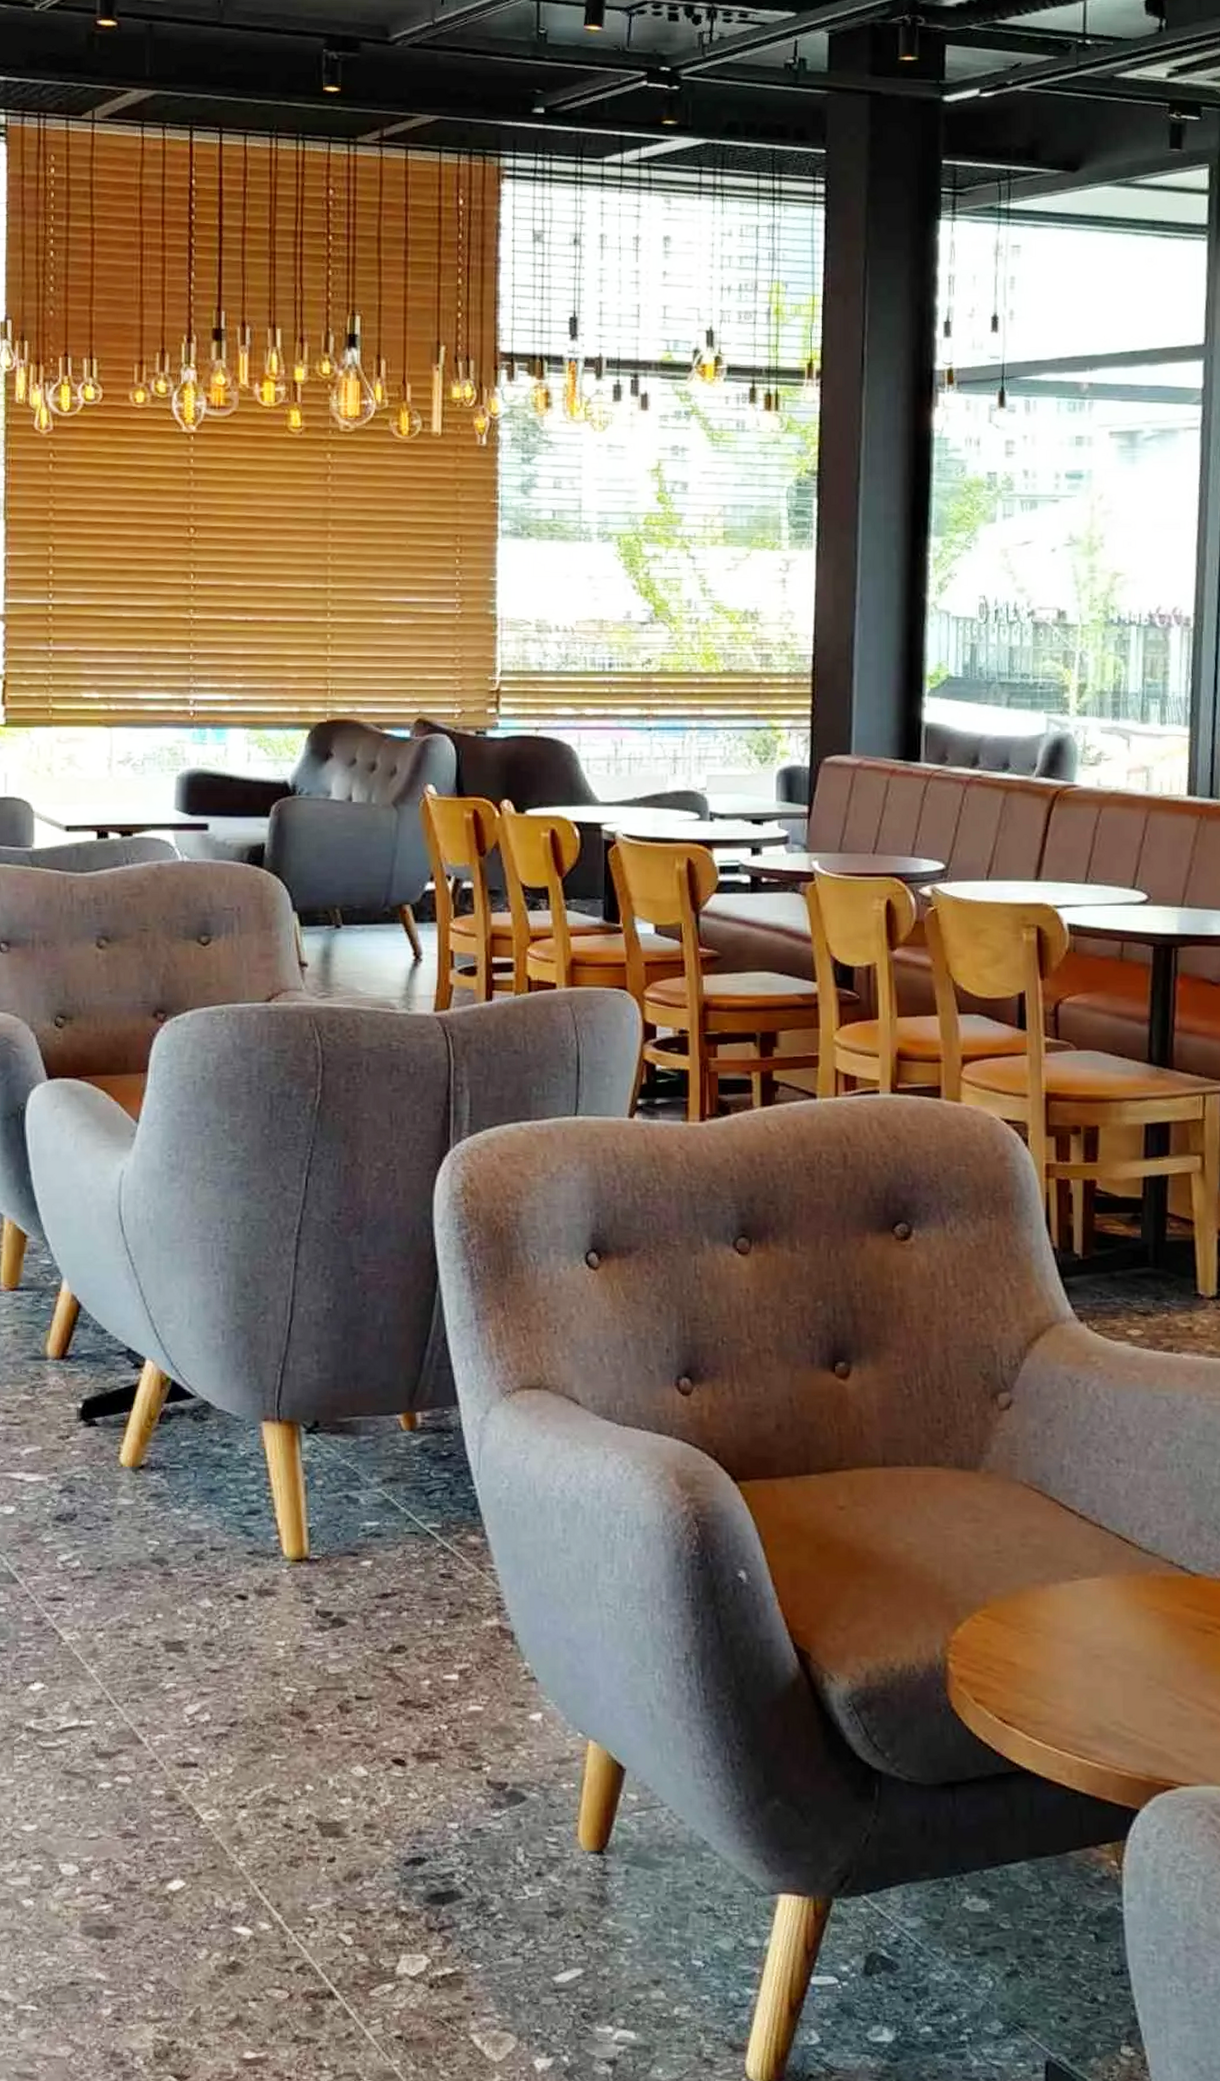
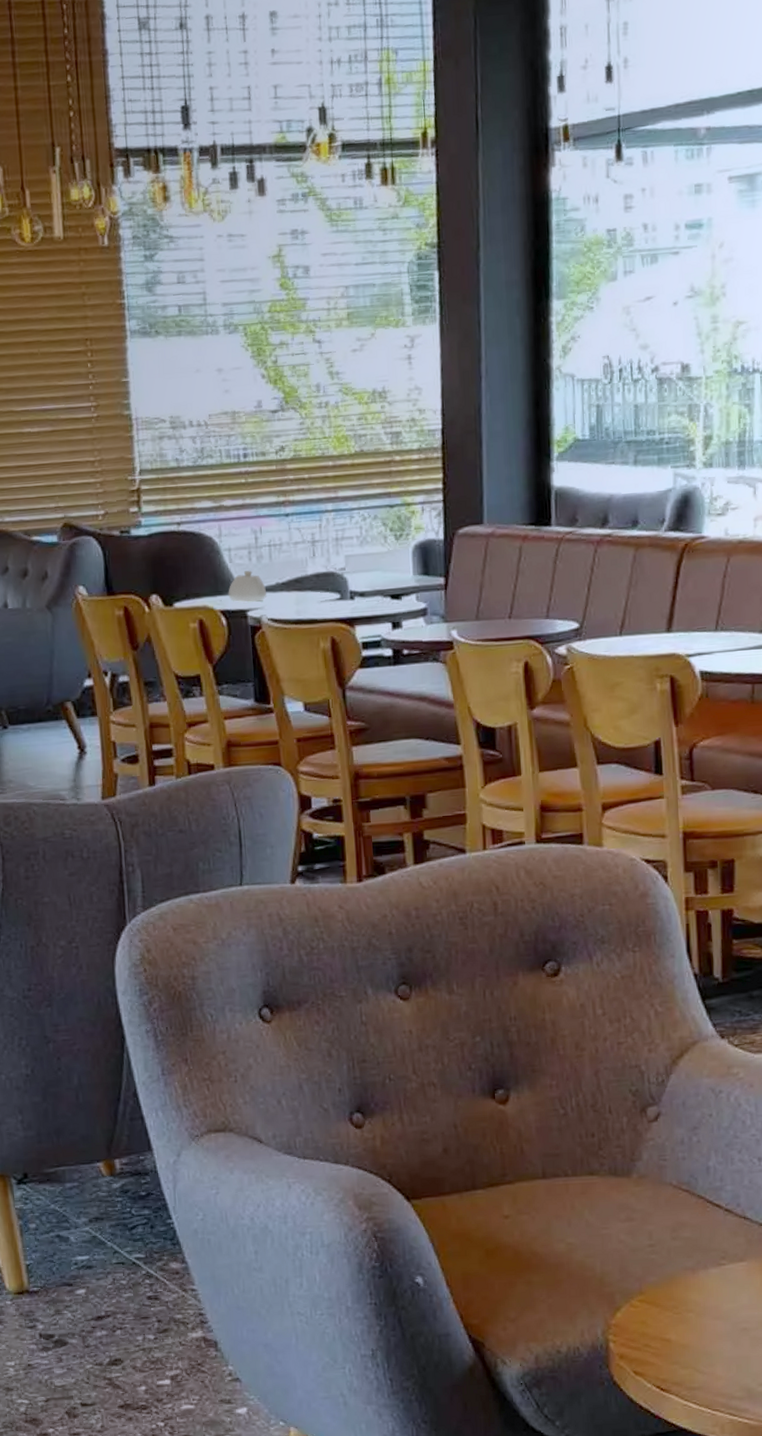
sugar bowl: none [583,783,624,815] -> present [228,571,267,603]

